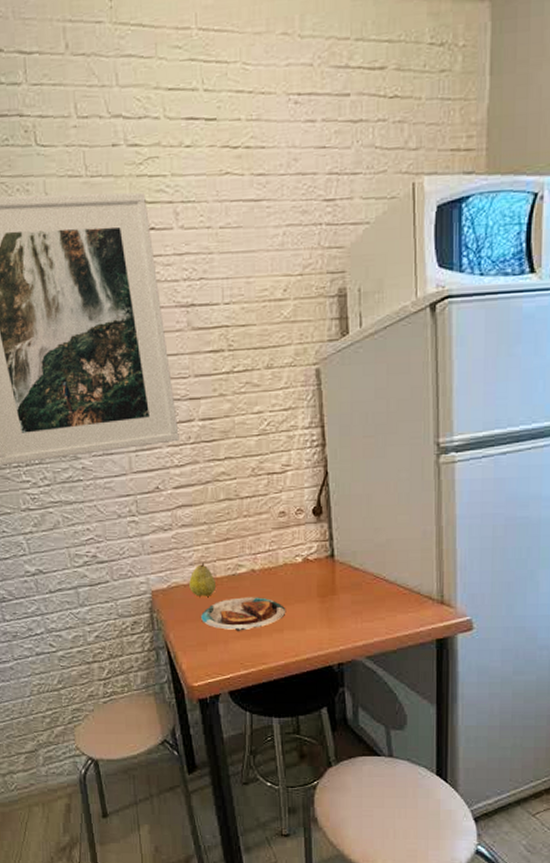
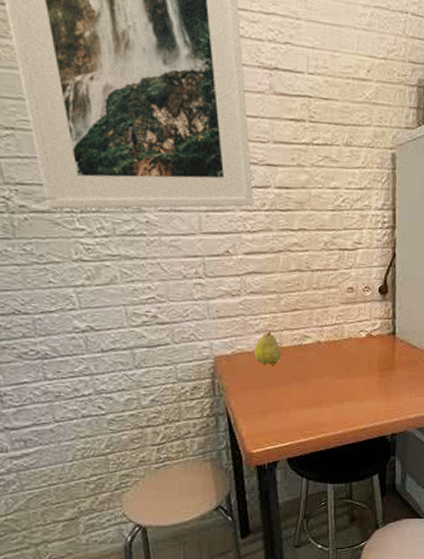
plate: present [200,597,286,632] -> none [263,367,348,402]

